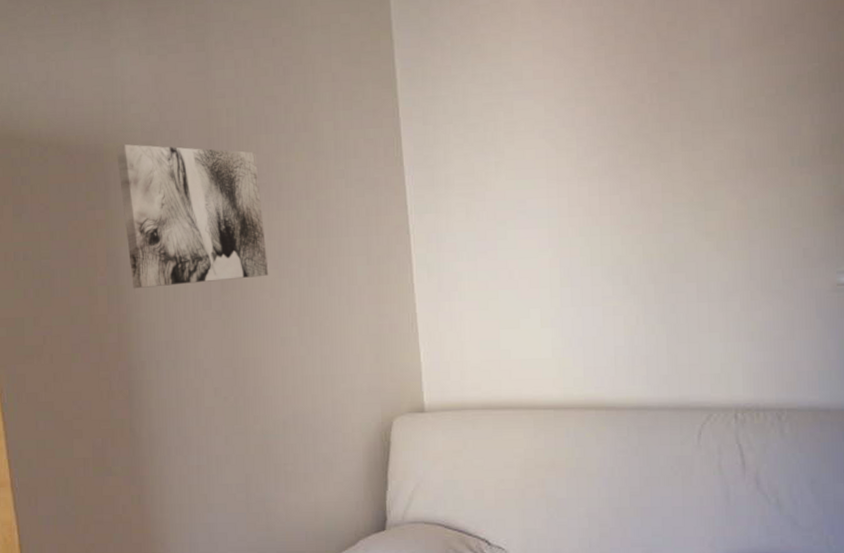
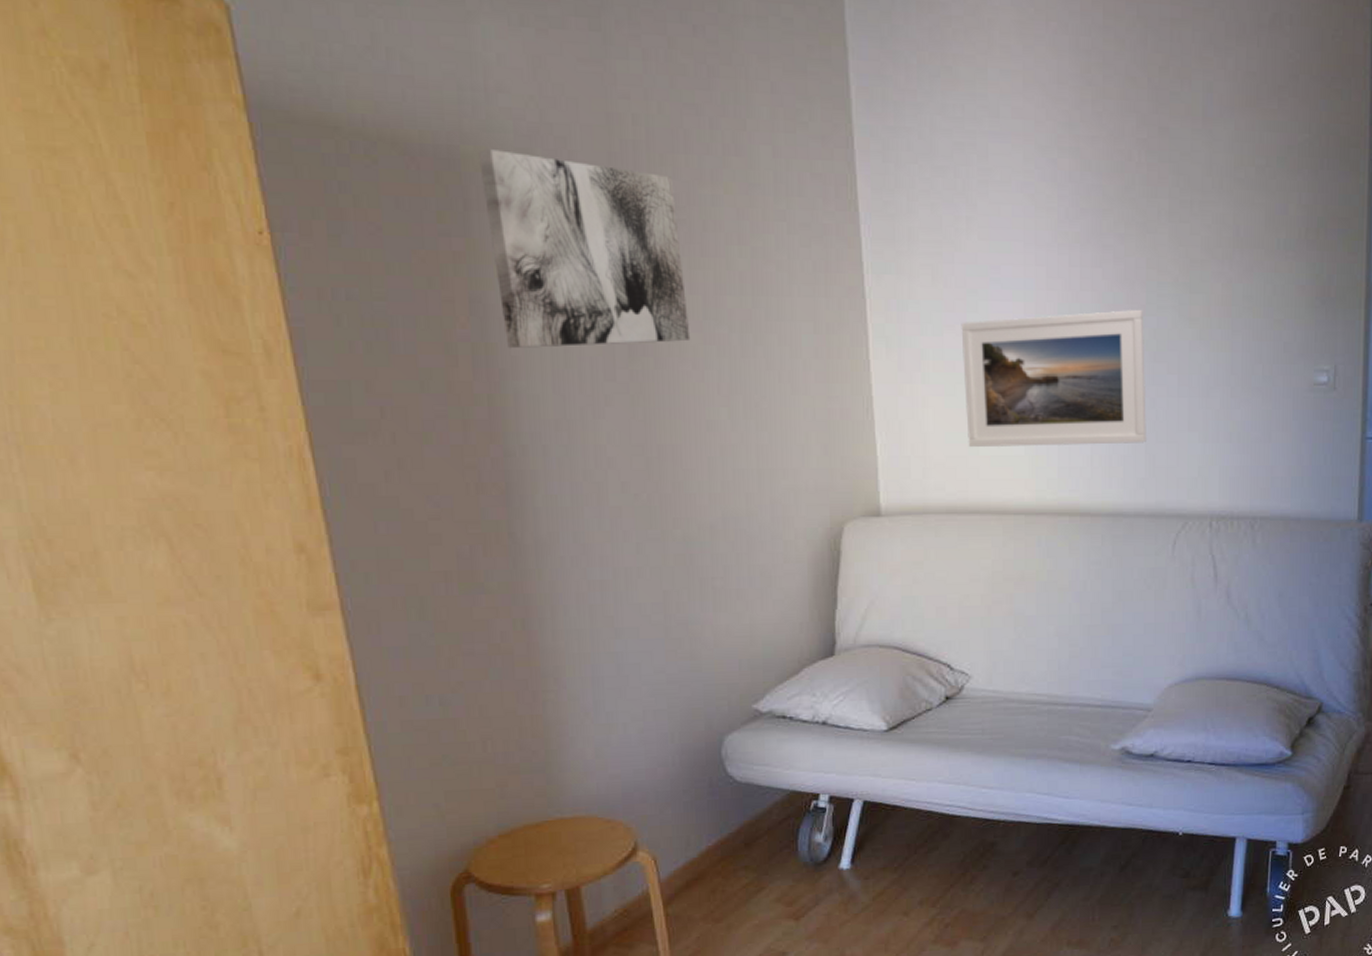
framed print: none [492,227,668,352] -> present [961,309,1146,447]

